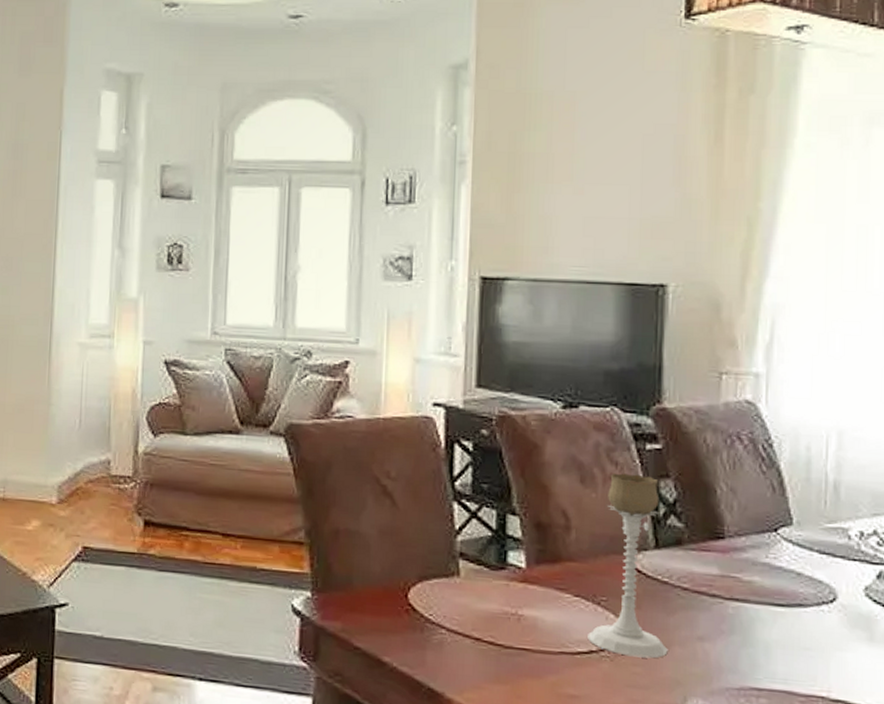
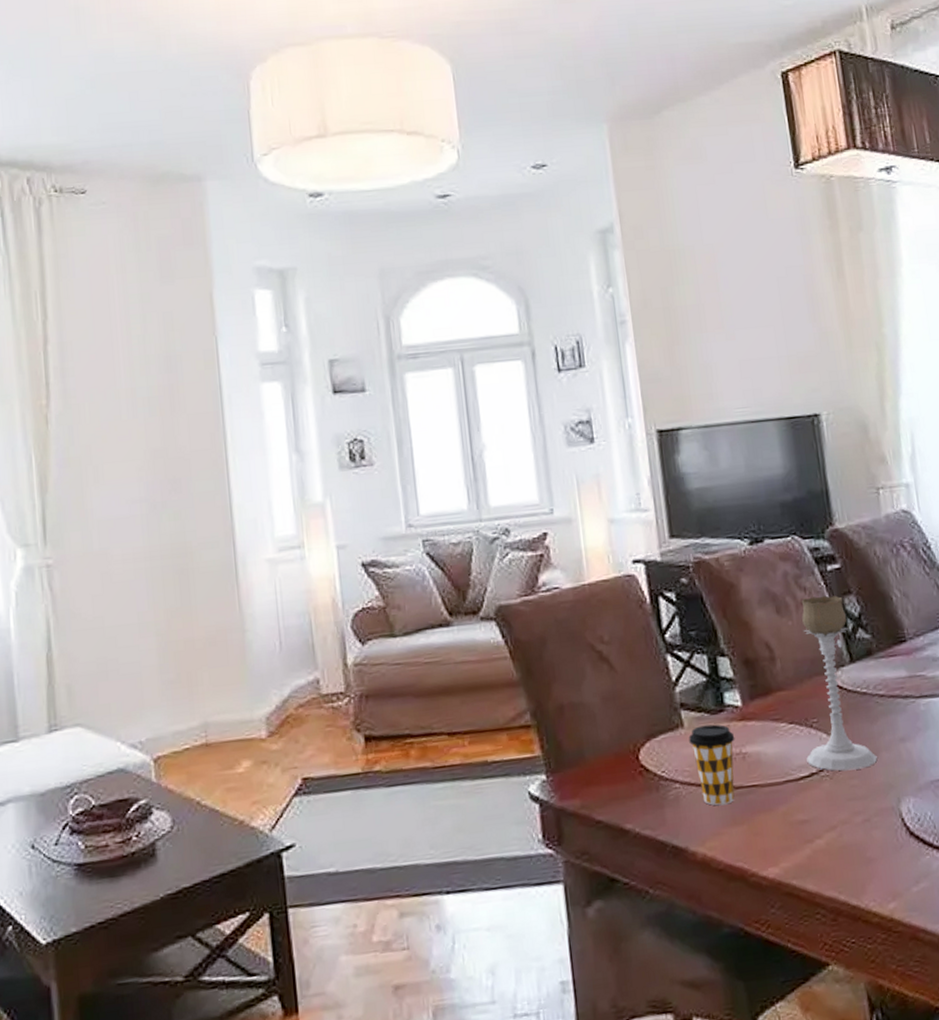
coffee cup: none [463,578,513,661] -> present [689,724,735,806]

